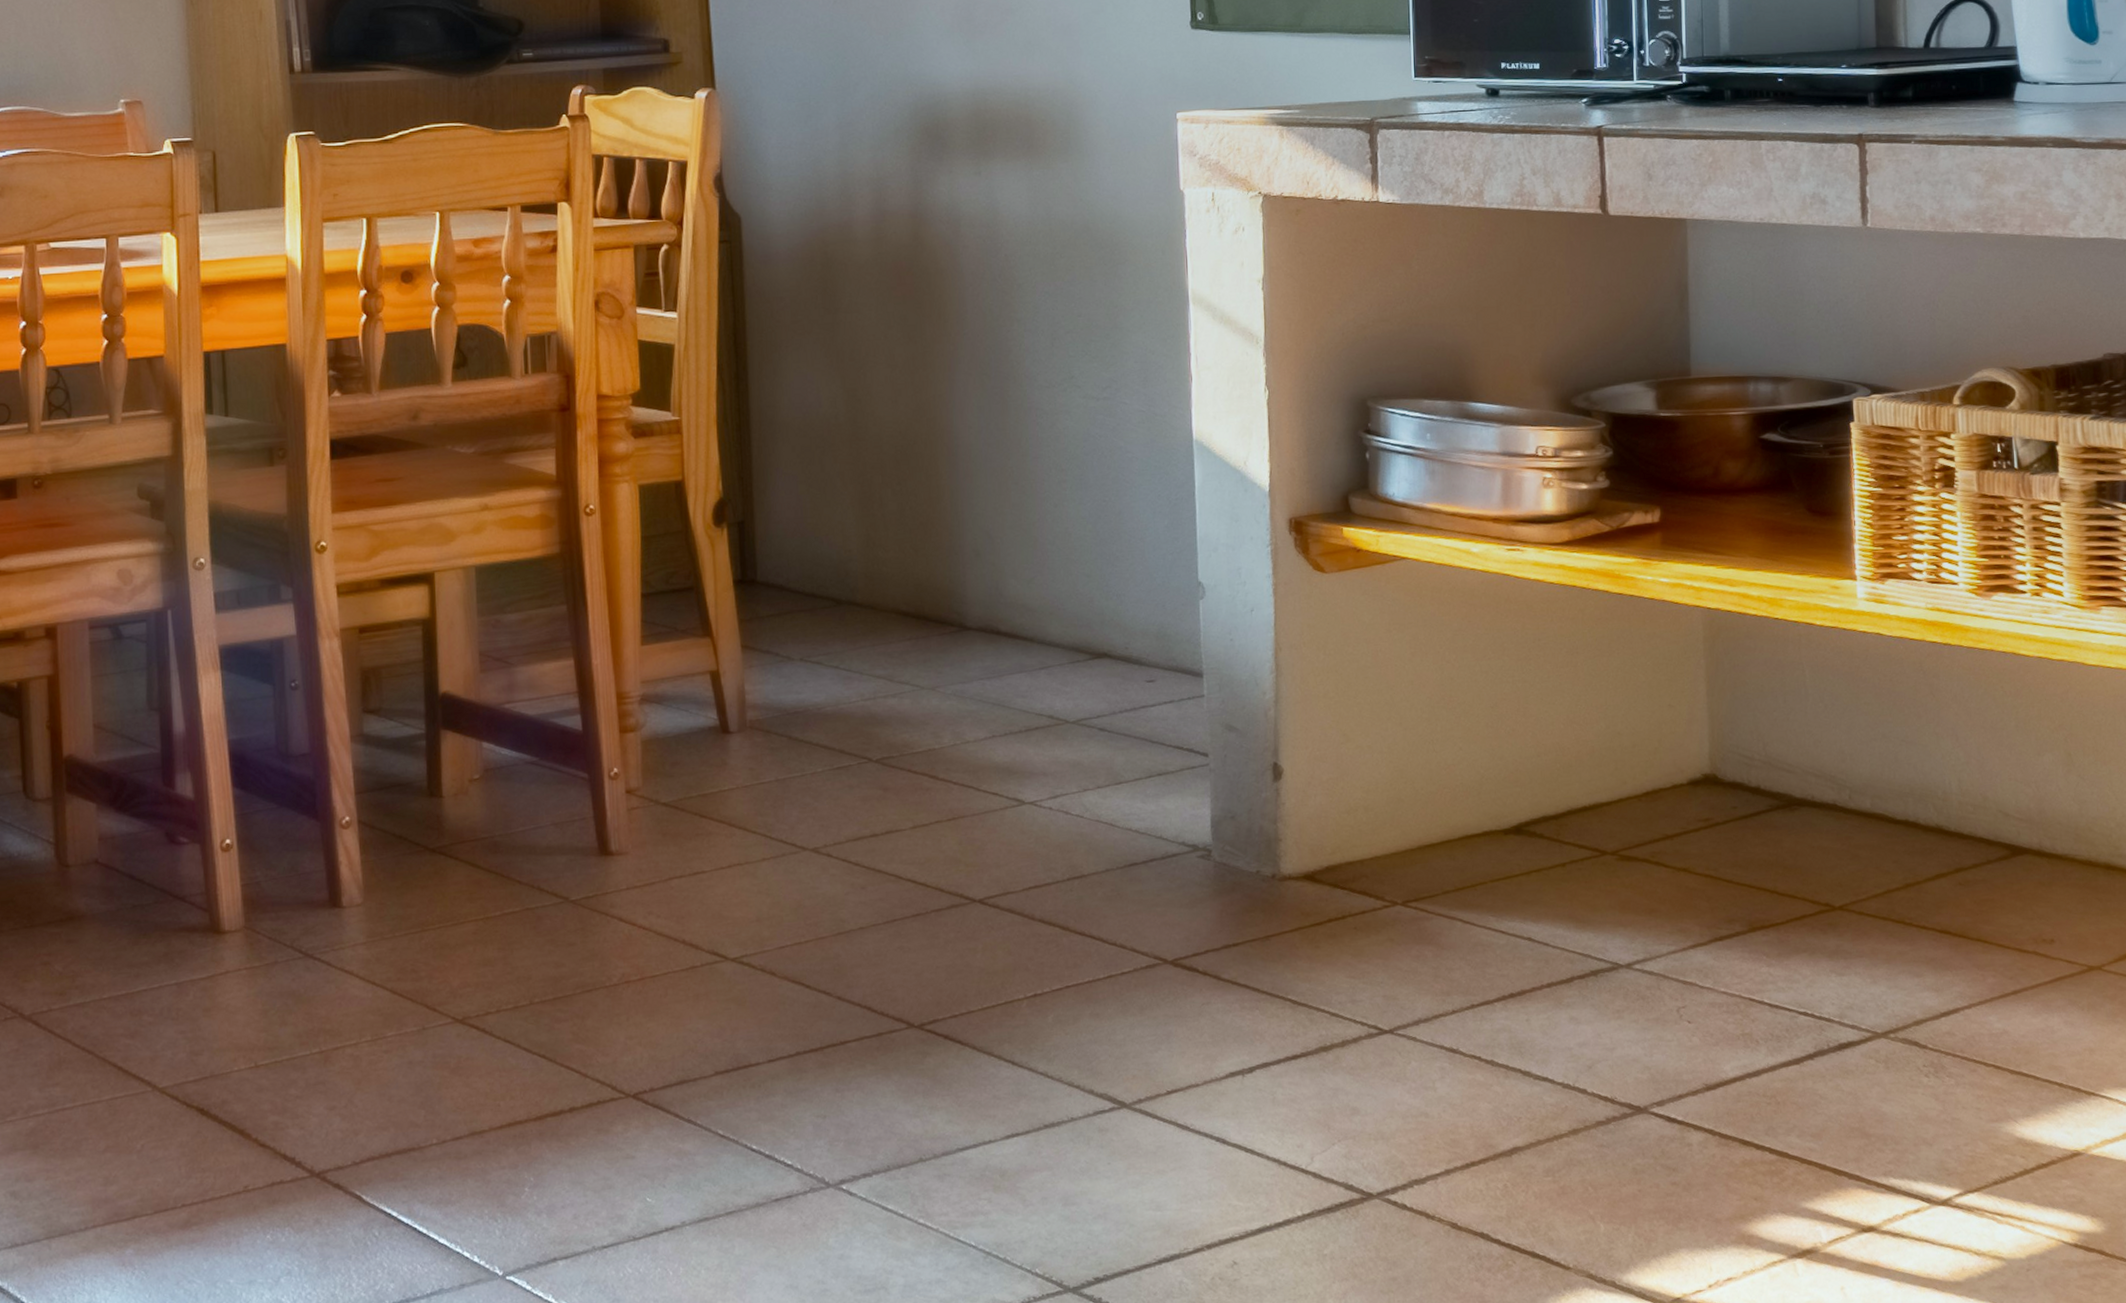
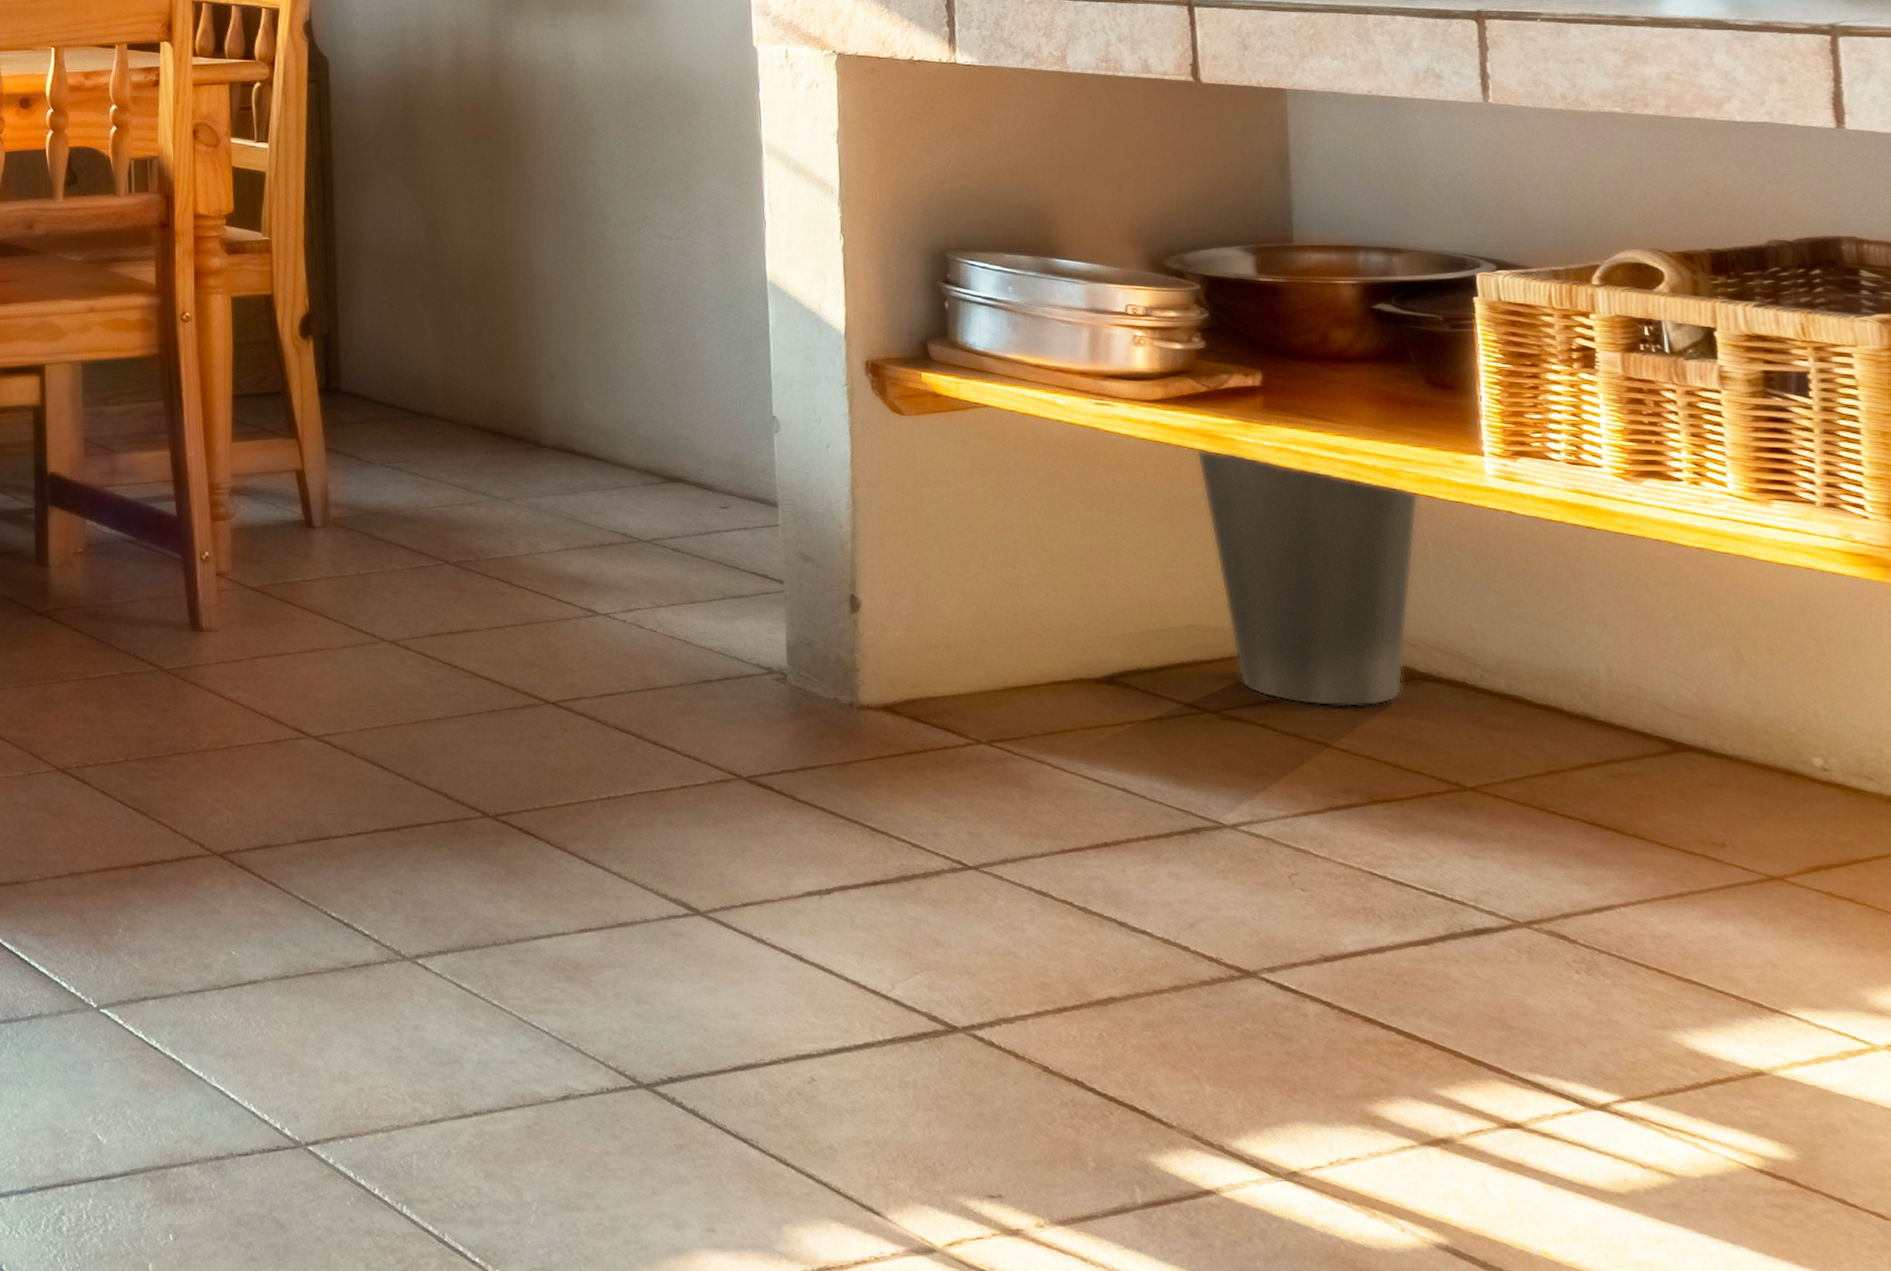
waste basket: none [1600,589,1798,839] -> present [1197,449,1419,708]

